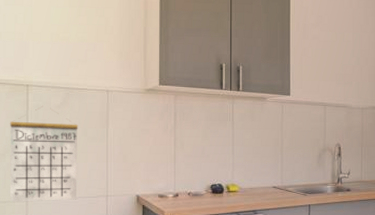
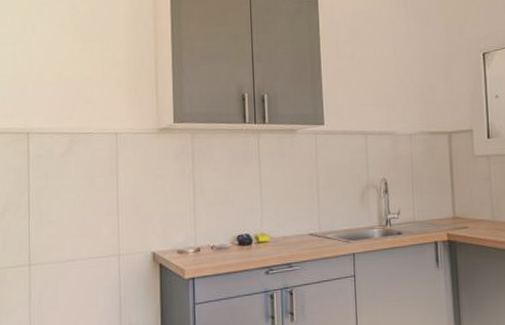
calendar: present [10,106,78,202] -> none [10,156,86,268]

